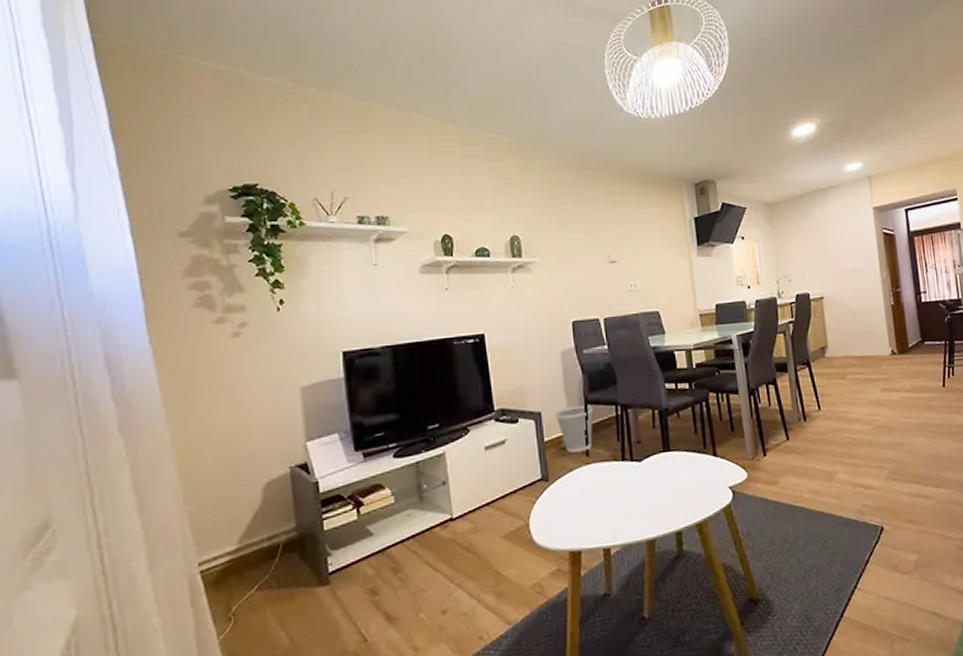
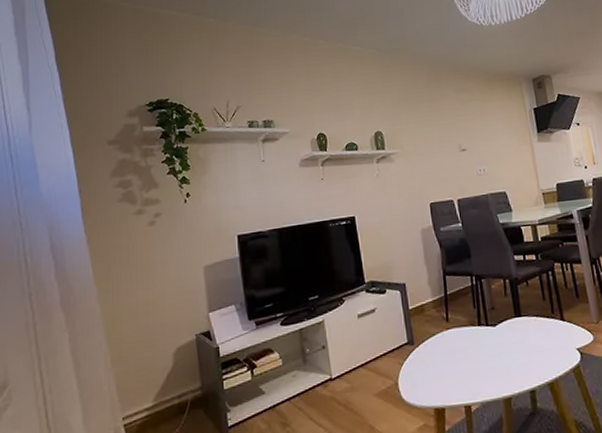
wastebasket: present [555,405,594,453] -> none [417,276,452,319]

